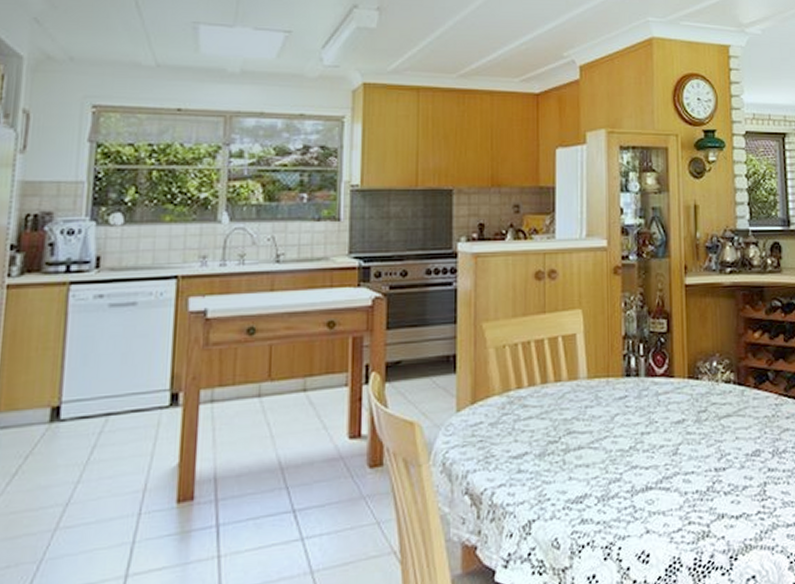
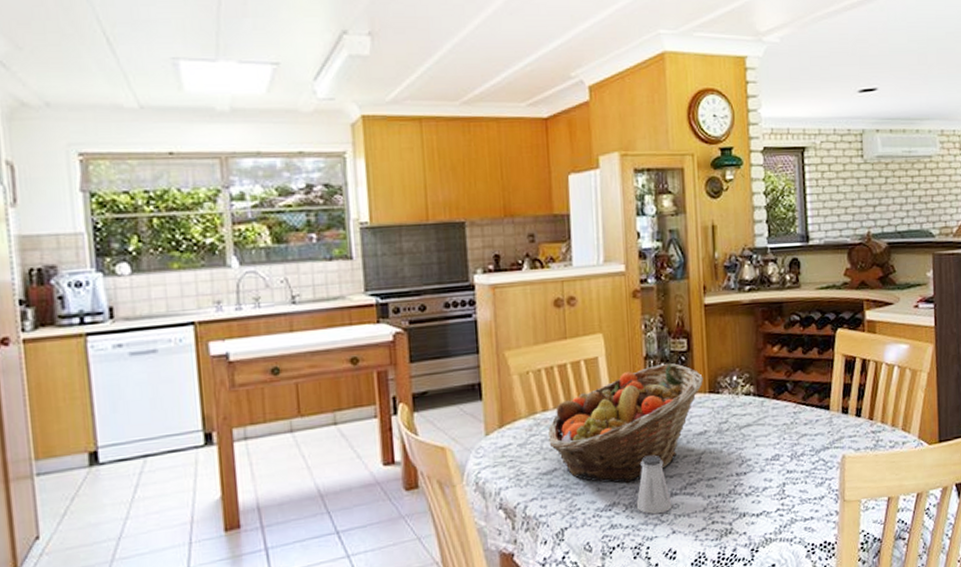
fruit basket: none [520,343,683,474] -> present [548,362,704,484]
saltshaker: none [609,443,647,510] -> present [636,455,673,514]

